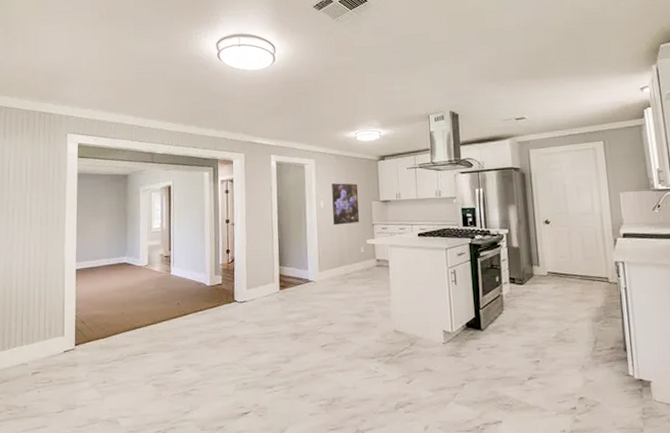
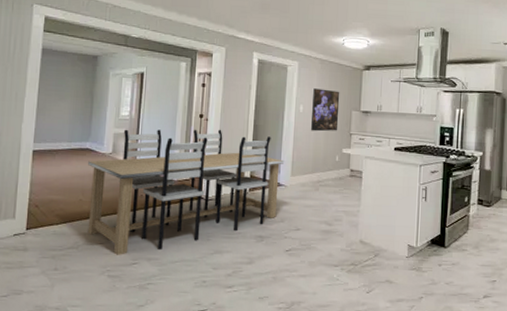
dining set: none [127,232,311,364] -> present [87,129,285,255]

